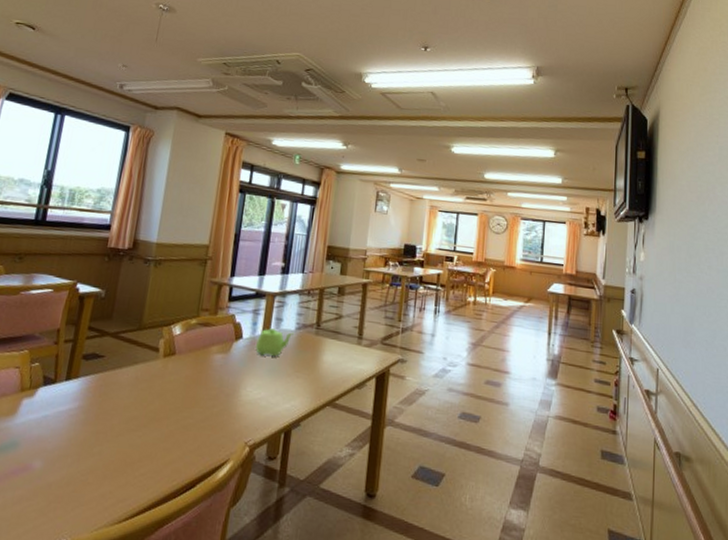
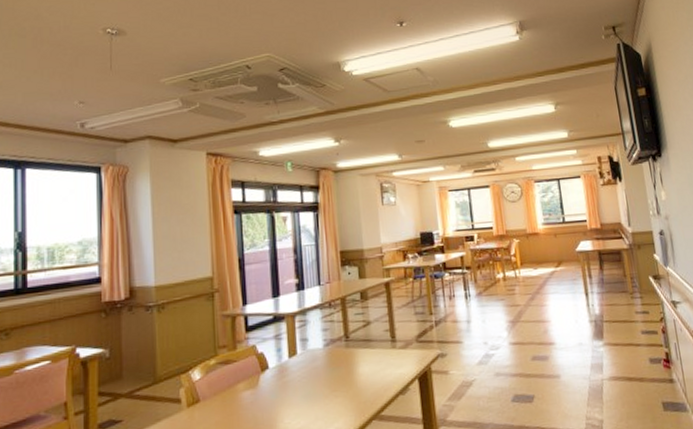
teapot: present [256,328,294,357] -> none [285,350,323,383]

